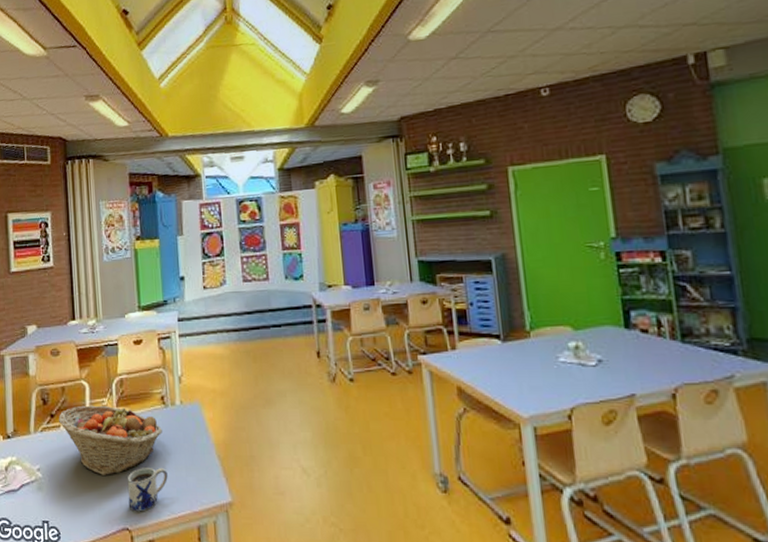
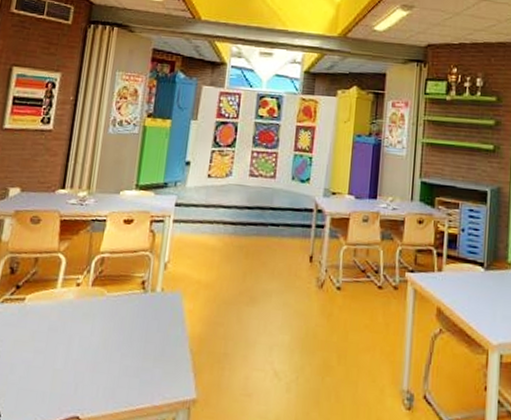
fruit basket: present [58,405,162,475] -> none [23,280,137,358]
mug: present [127,468,168,512] -> none [84,353,134,401]

